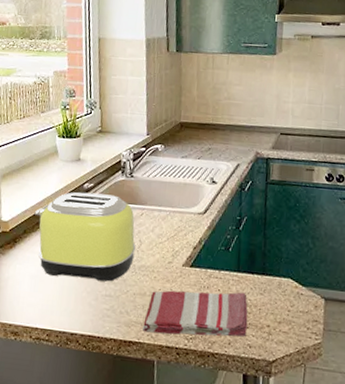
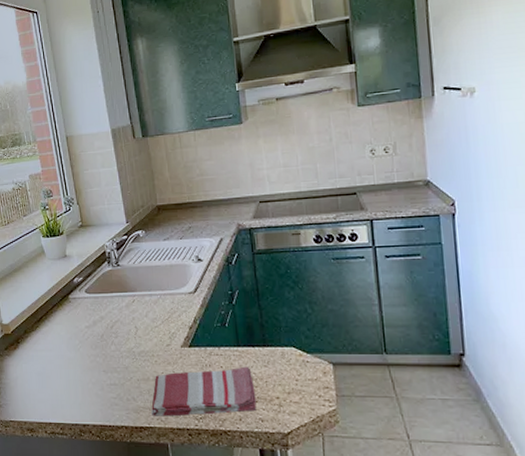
toaster: present [34,192,136,282] -> none [31,286,133,371]

